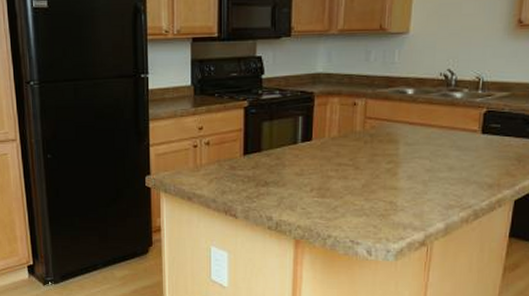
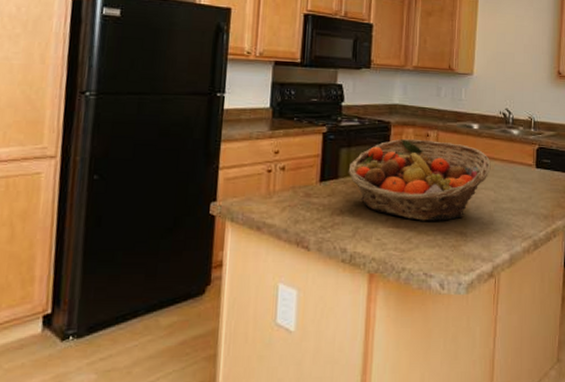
fruit basket: none [271,108,427,191] -> present [348,138,491,221]

